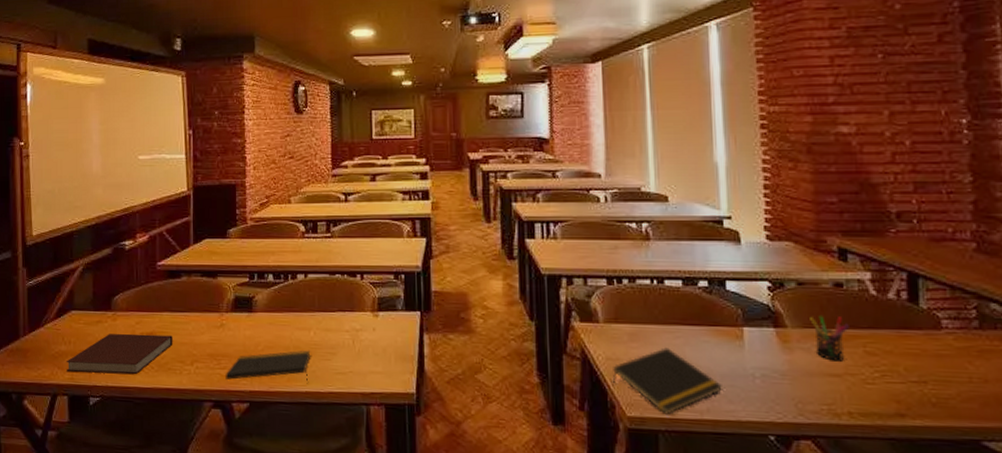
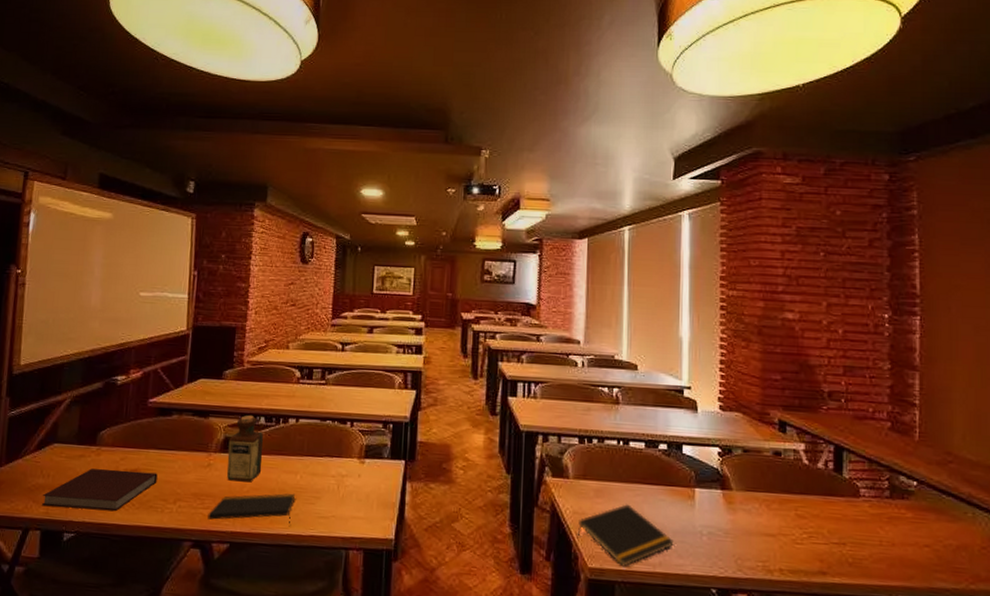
bottle: none [239,272,275,340] -> present [227,414,263,481]
pen holder: present [810,316,849,362] -> none [752,481,784,523]

